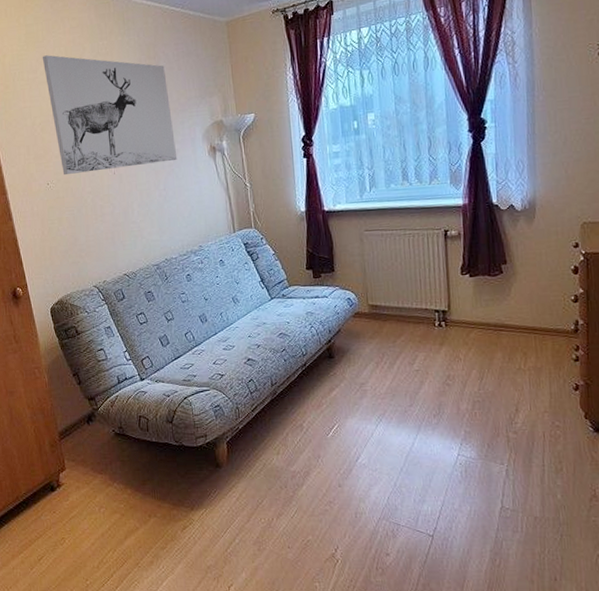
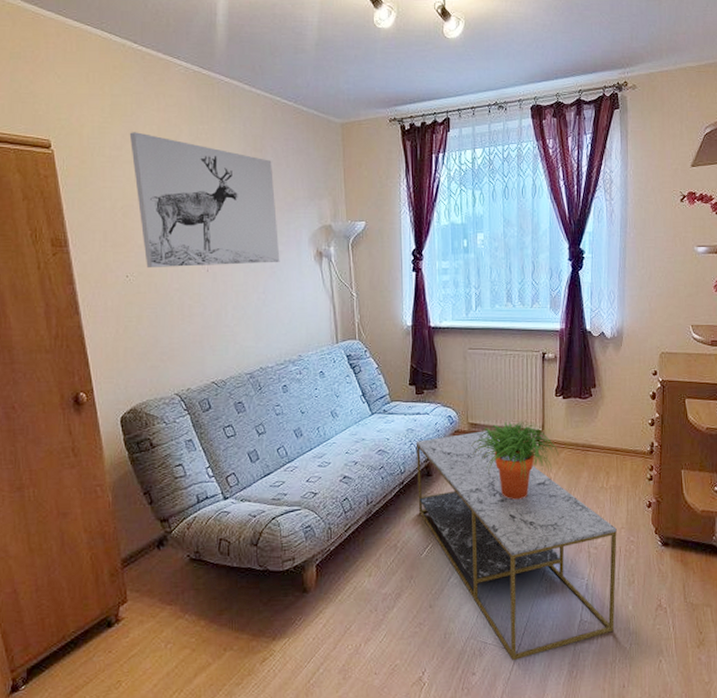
coffee table: none [315,312,542,545] -> present [415,431,617,661]
potted plant: none [373,300,468,381] -> present [471,420,558,500]

